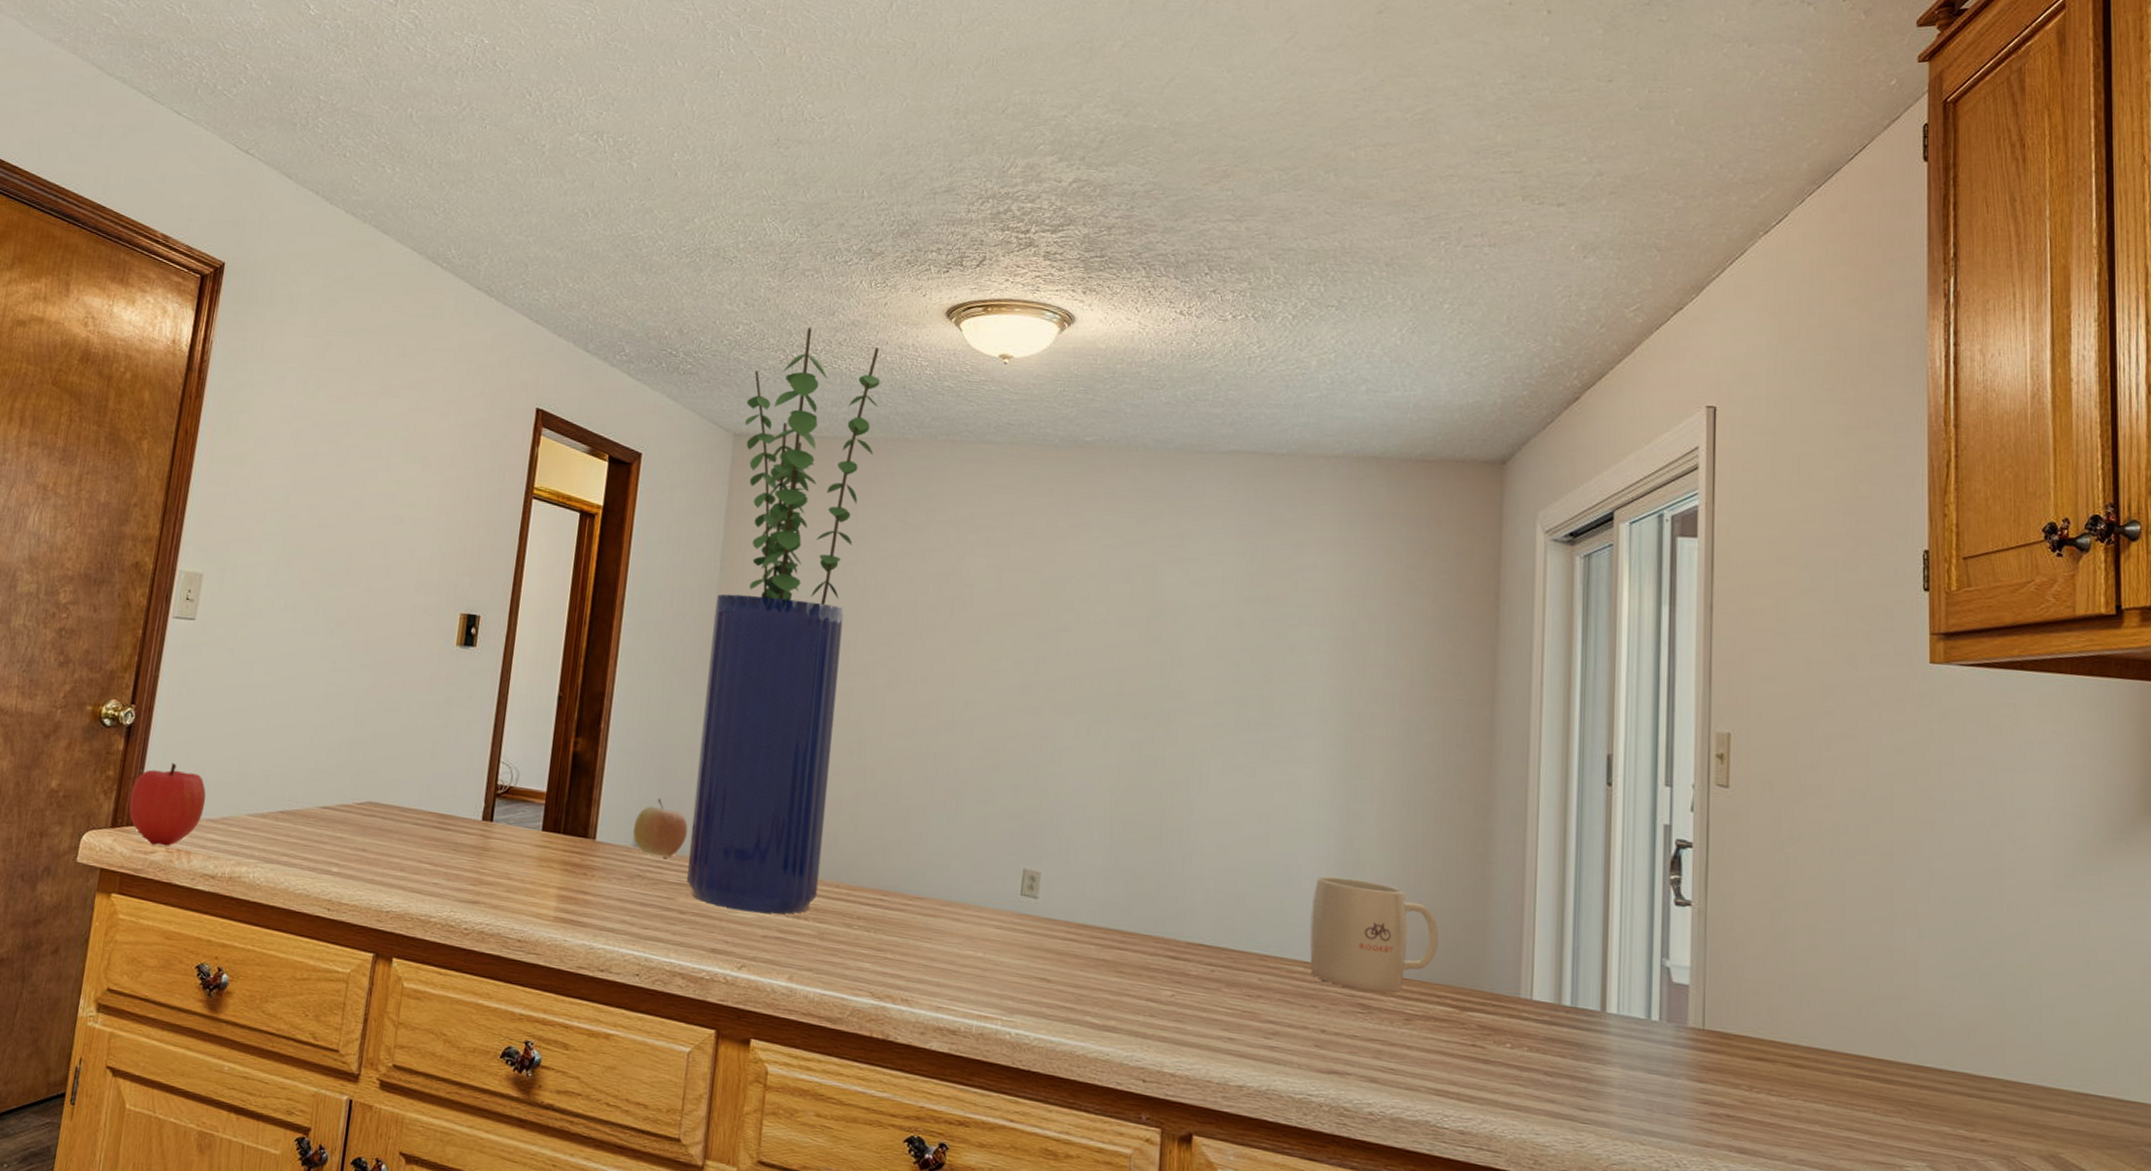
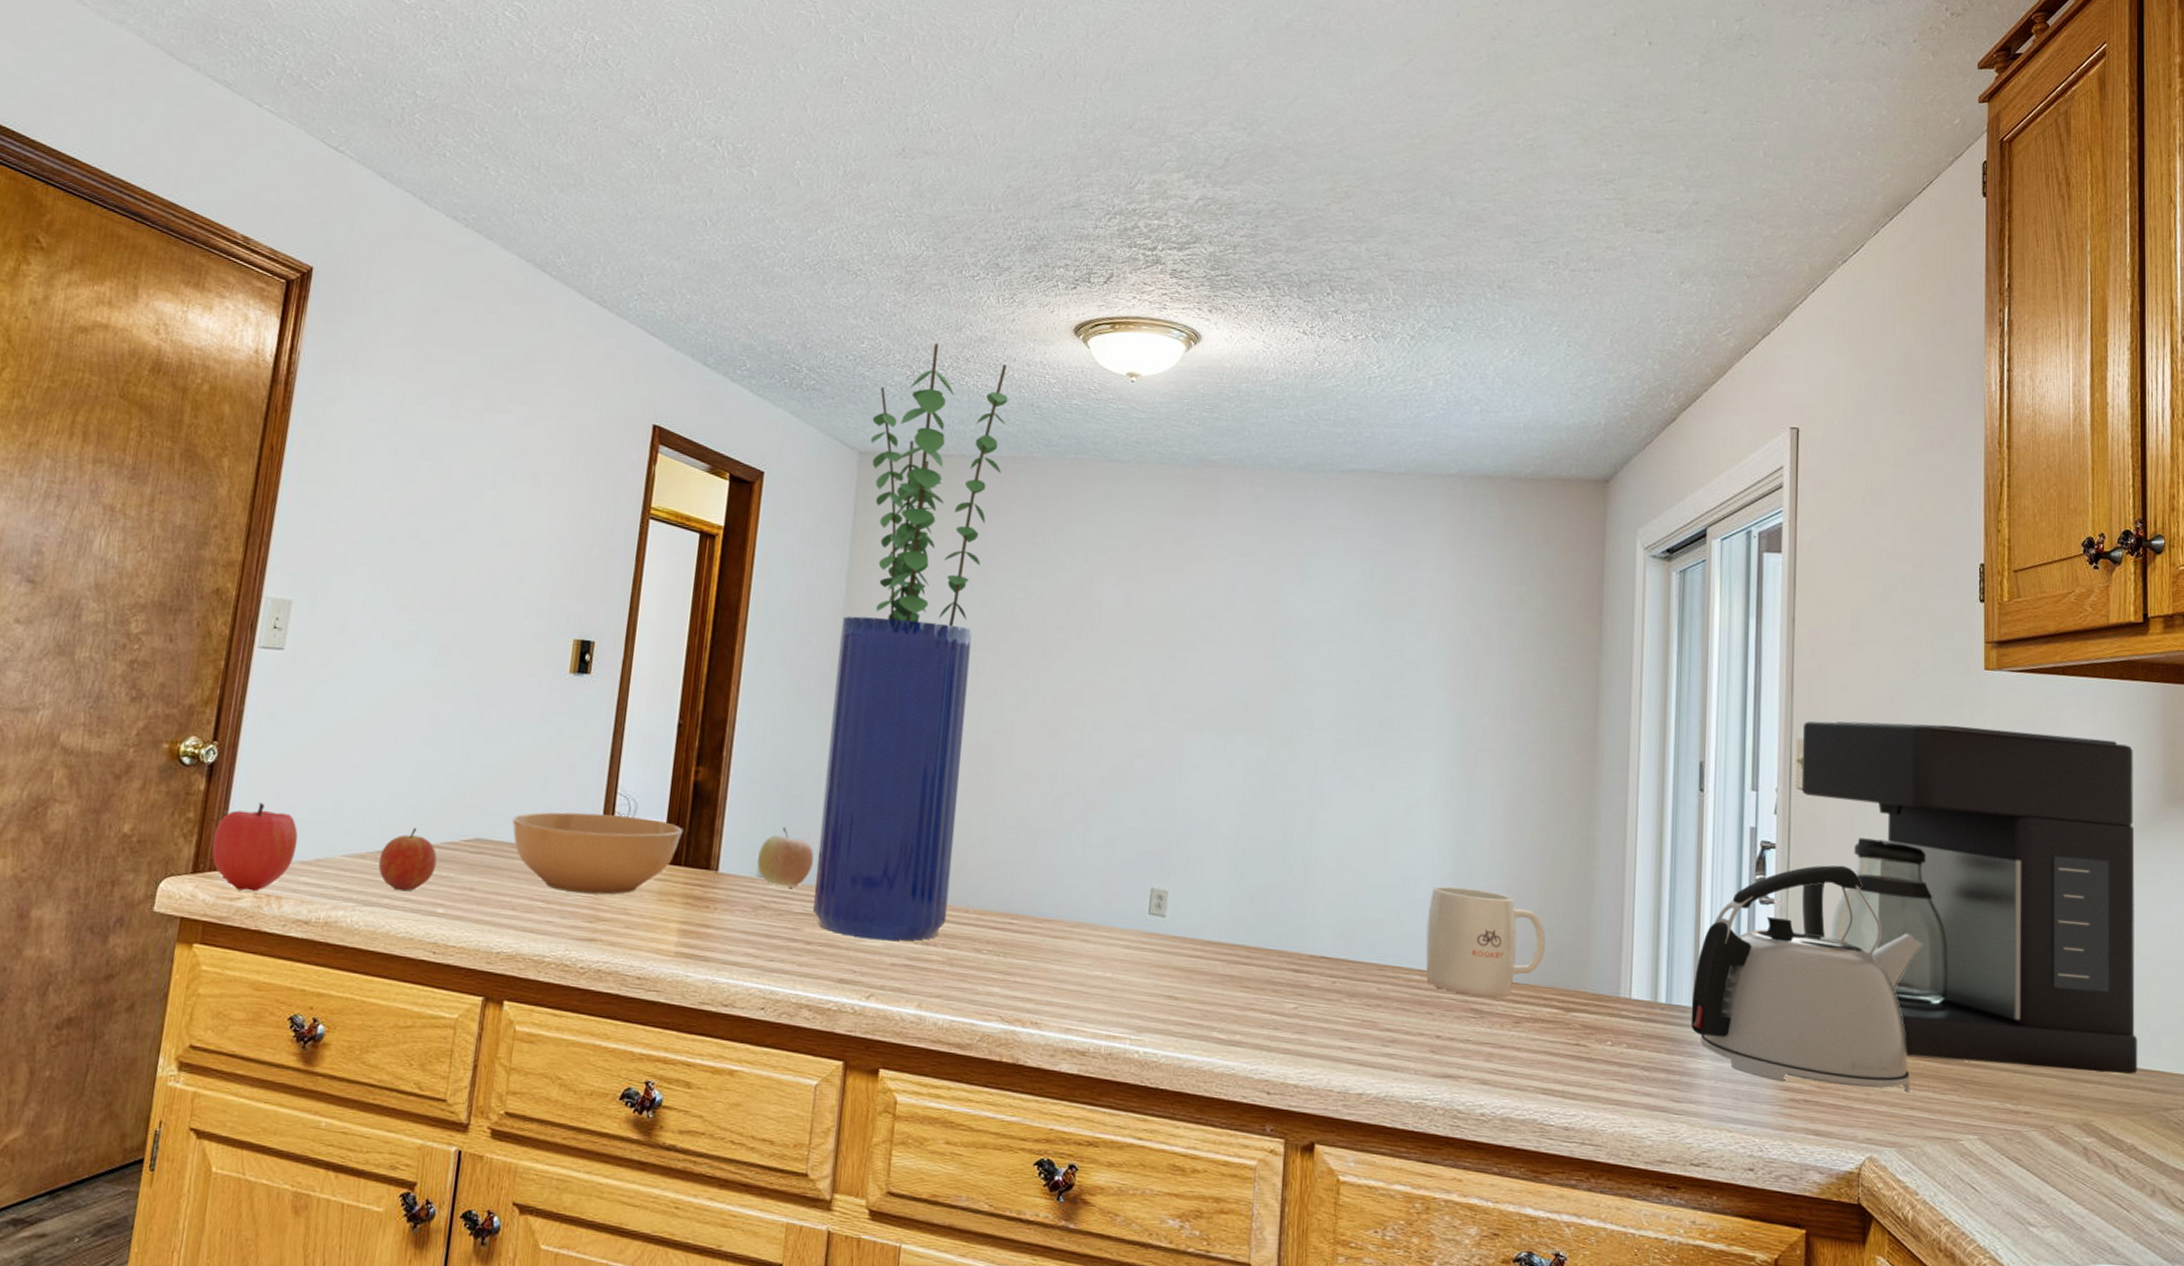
fruit: none [278,790,333,851] -> present [378,828,437,892]
bowl: none [401,778,563,859] -> present [512,812,683,895]
kettle: none [1598,867,1861,1111] -> present [1691,865,1923,1092]
coffee maker: none [1721,714,2115,1105] -> present [1801,721,2138,1074]

